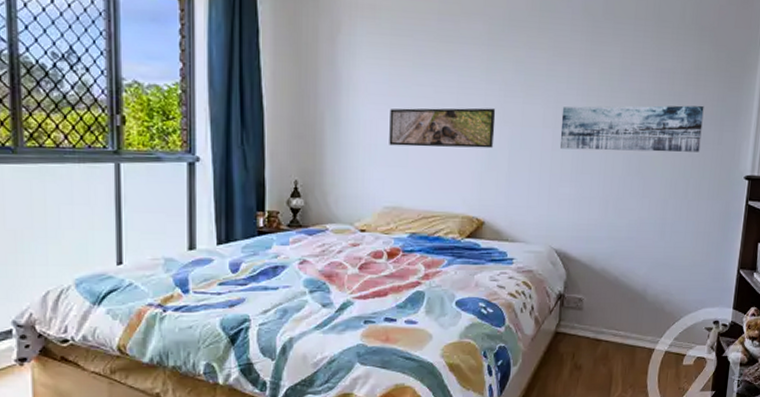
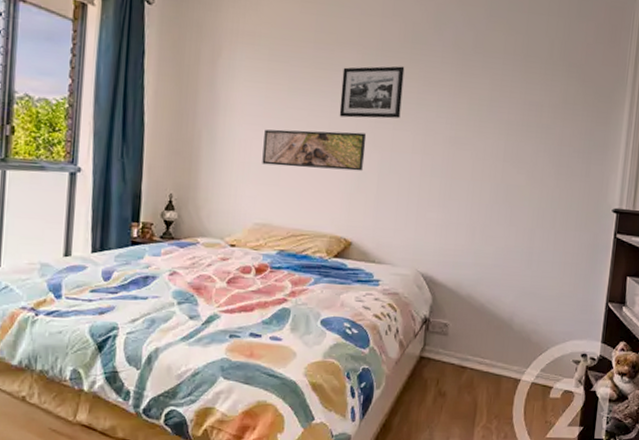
picture frame: none [467,36,533,93] -> present [339,66,405,119]
wall art: present [559,105,704,152] -> none [428,134,572,184]

